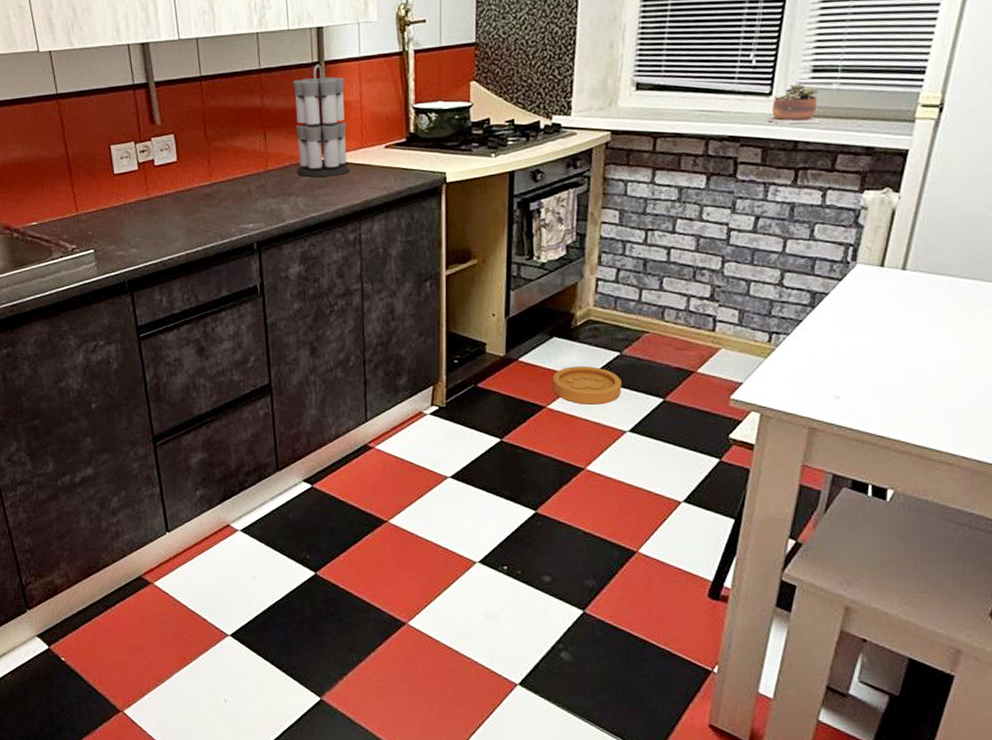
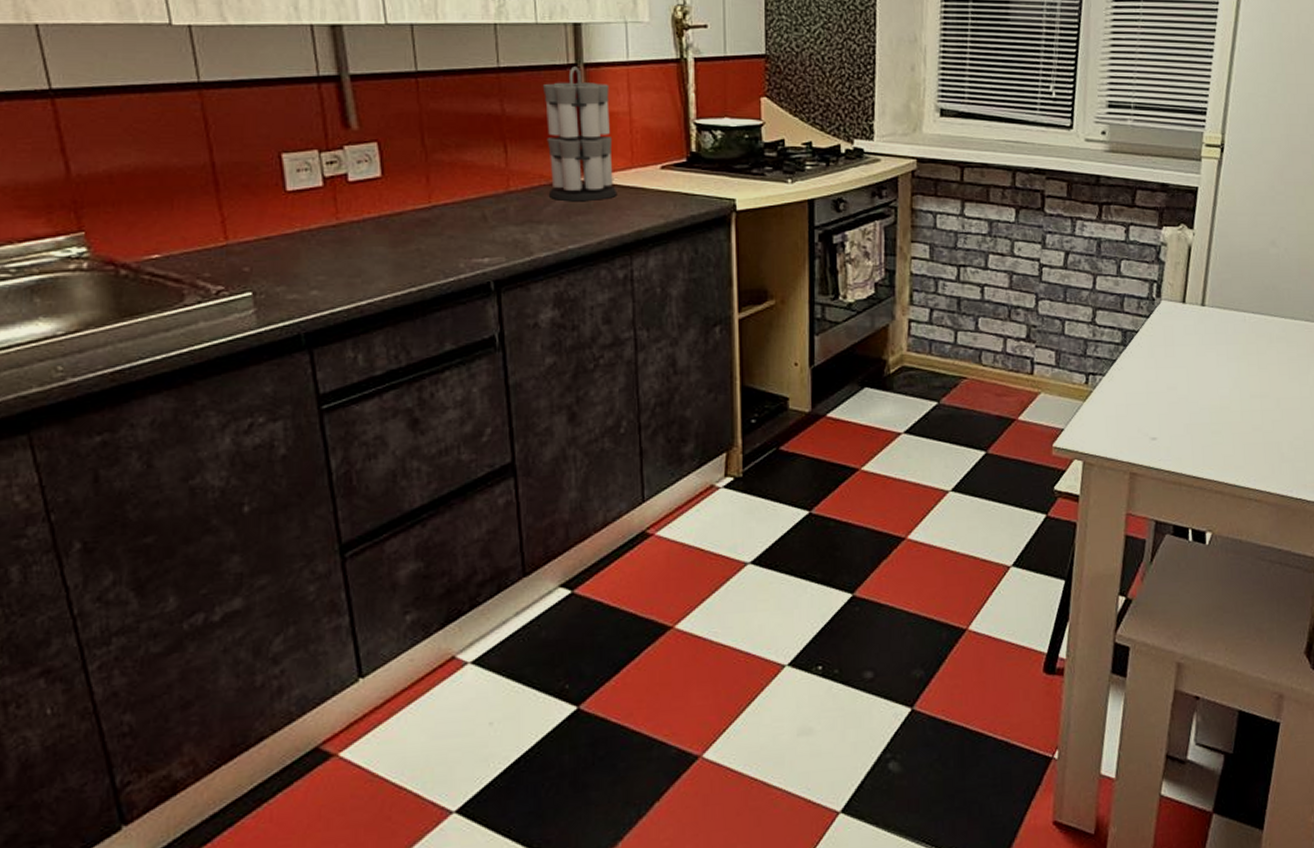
pet bowl: present [552,366,621,405] -> none [865,419,941,464]
succulent plant: present [767,83,821,125] -> none [1069,118,1119,159]

